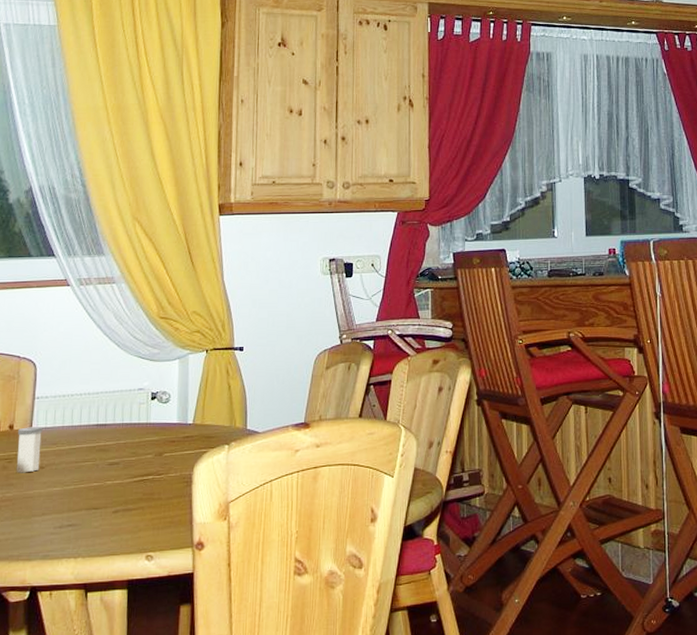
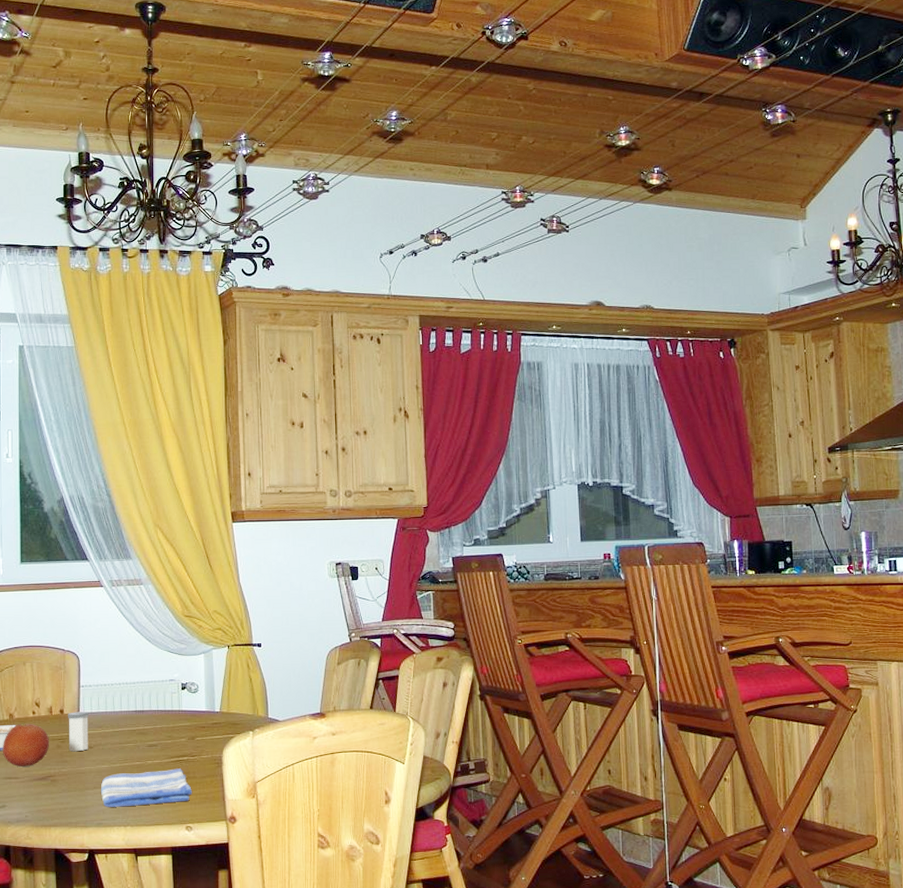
dish towel: none [49,489,156,536] -> present [100,768,192,807]

